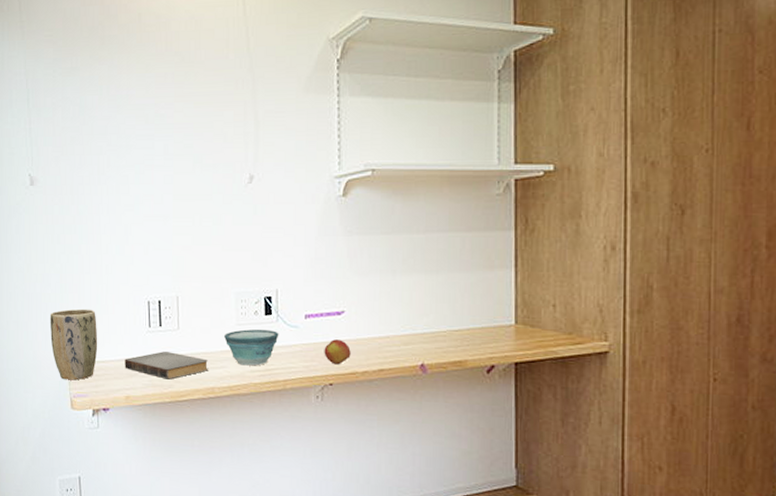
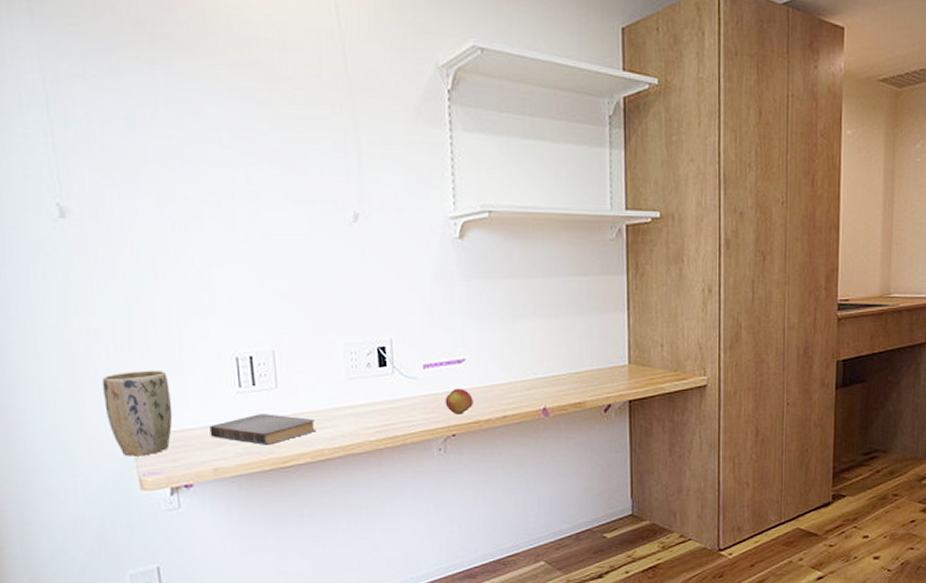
bowl: present [224,329,279,366] -> none [333,383,396,423]

